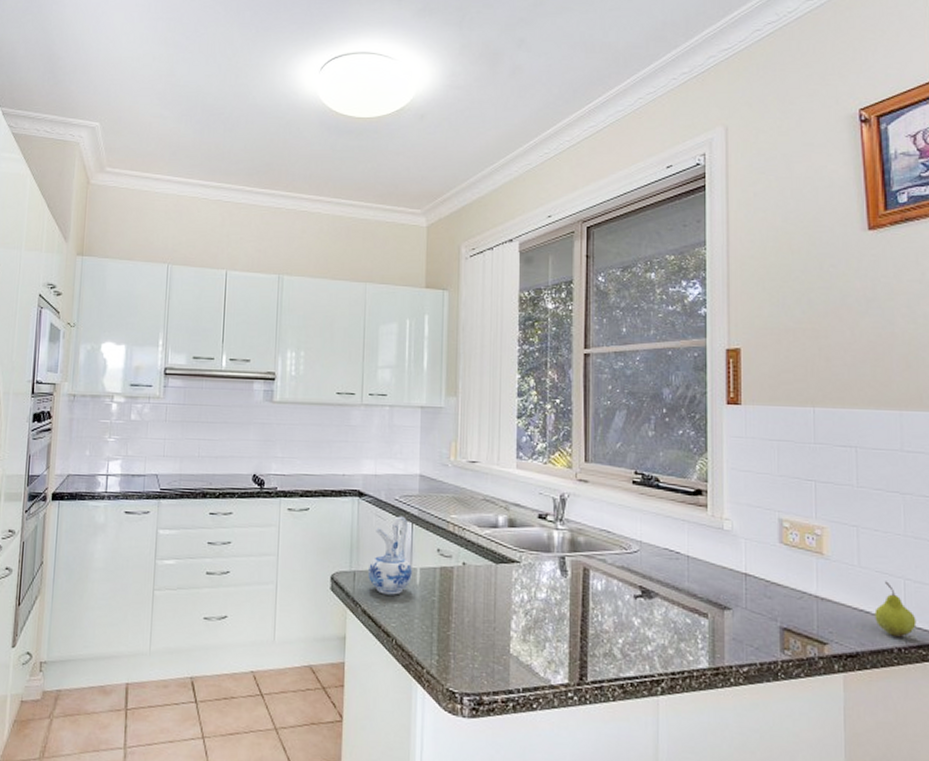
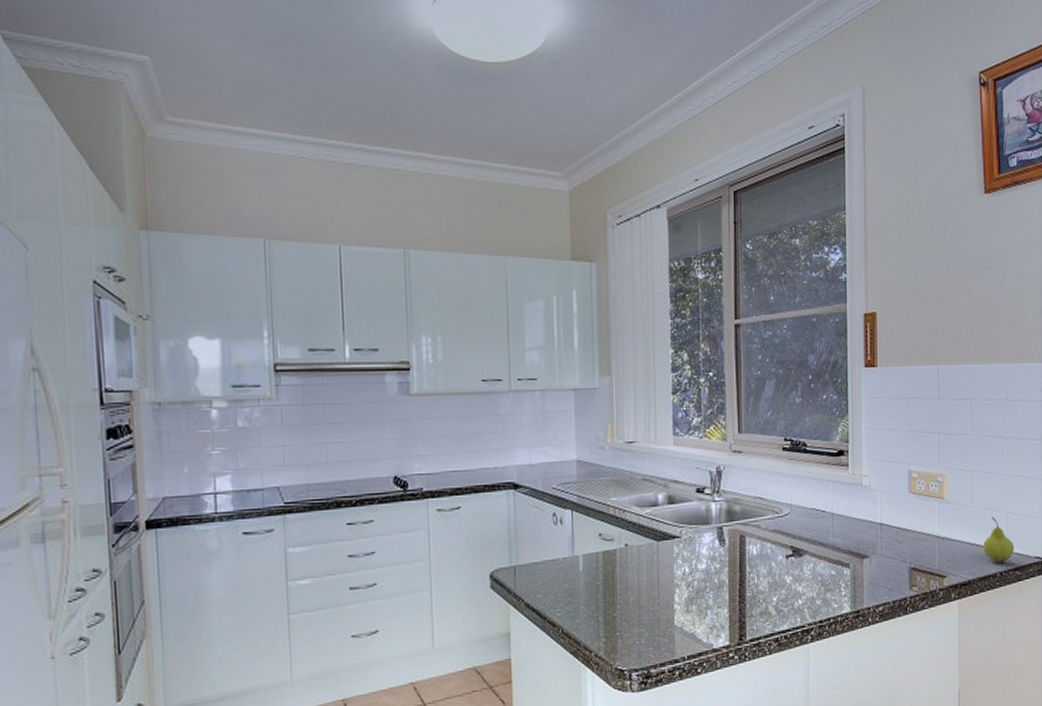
ceramic pitcher: present [367,516,412,595] -> none [528,504,575,586]

